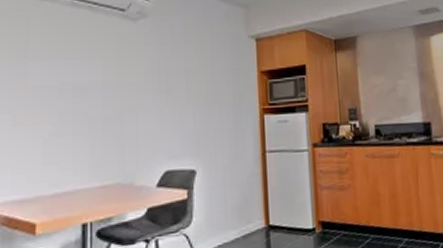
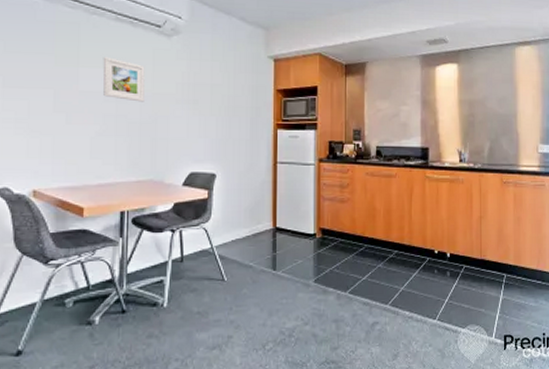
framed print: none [56,47,108,95] -> present [102,57,145,102]

